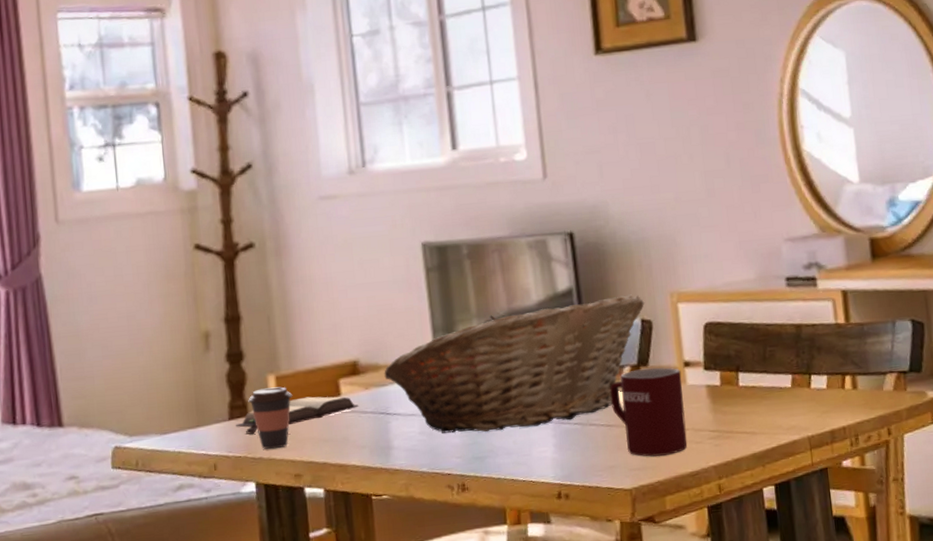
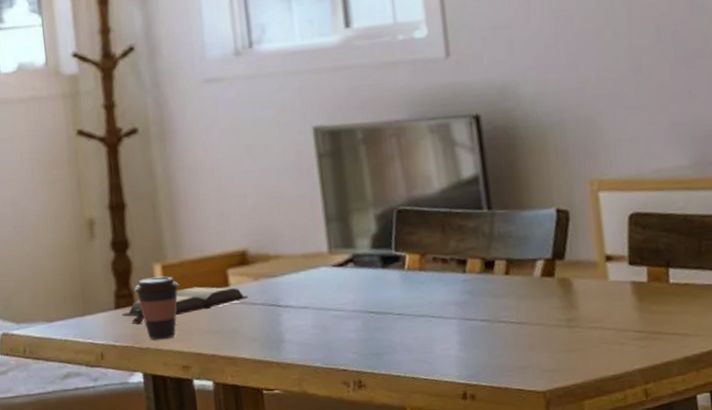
fruit basket: present [384,294,645,433] -> none [274,182,561,327]
mug: present [610,367,687,457] -> none [521,261,609,358]

